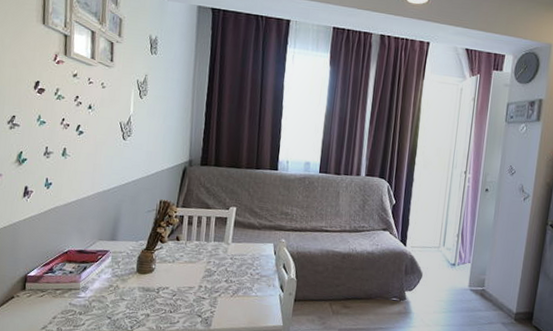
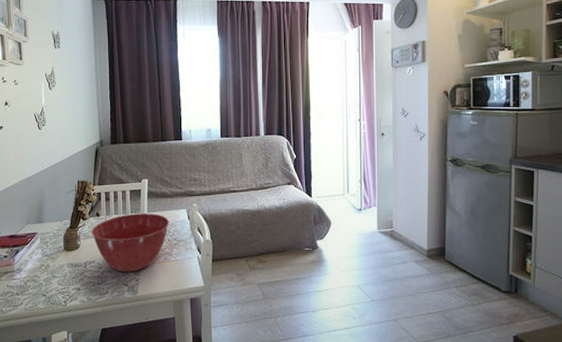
mixing bowl: none [168,242,254,304] -> present [91,214,170,273]

